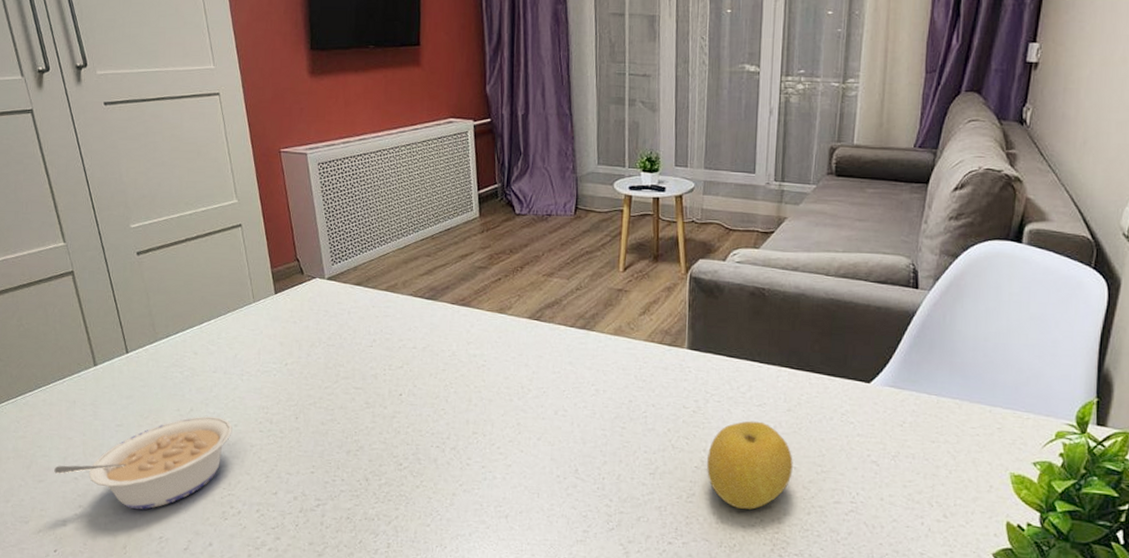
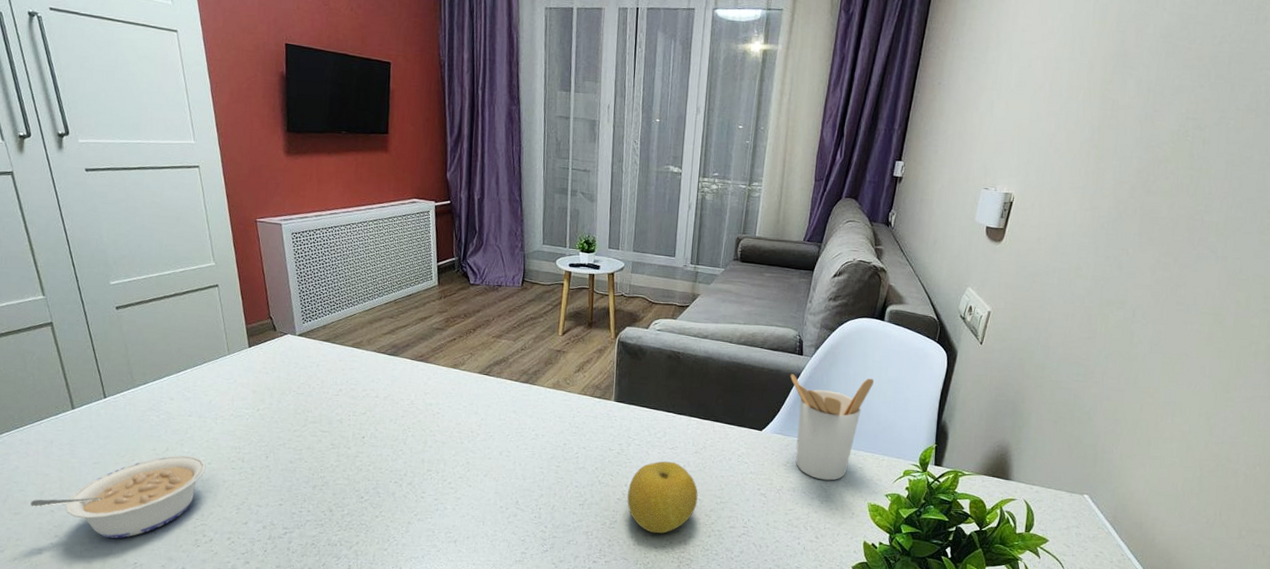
utensil holder: none [904,312,1013,445] -> present [790,374,875,481]

